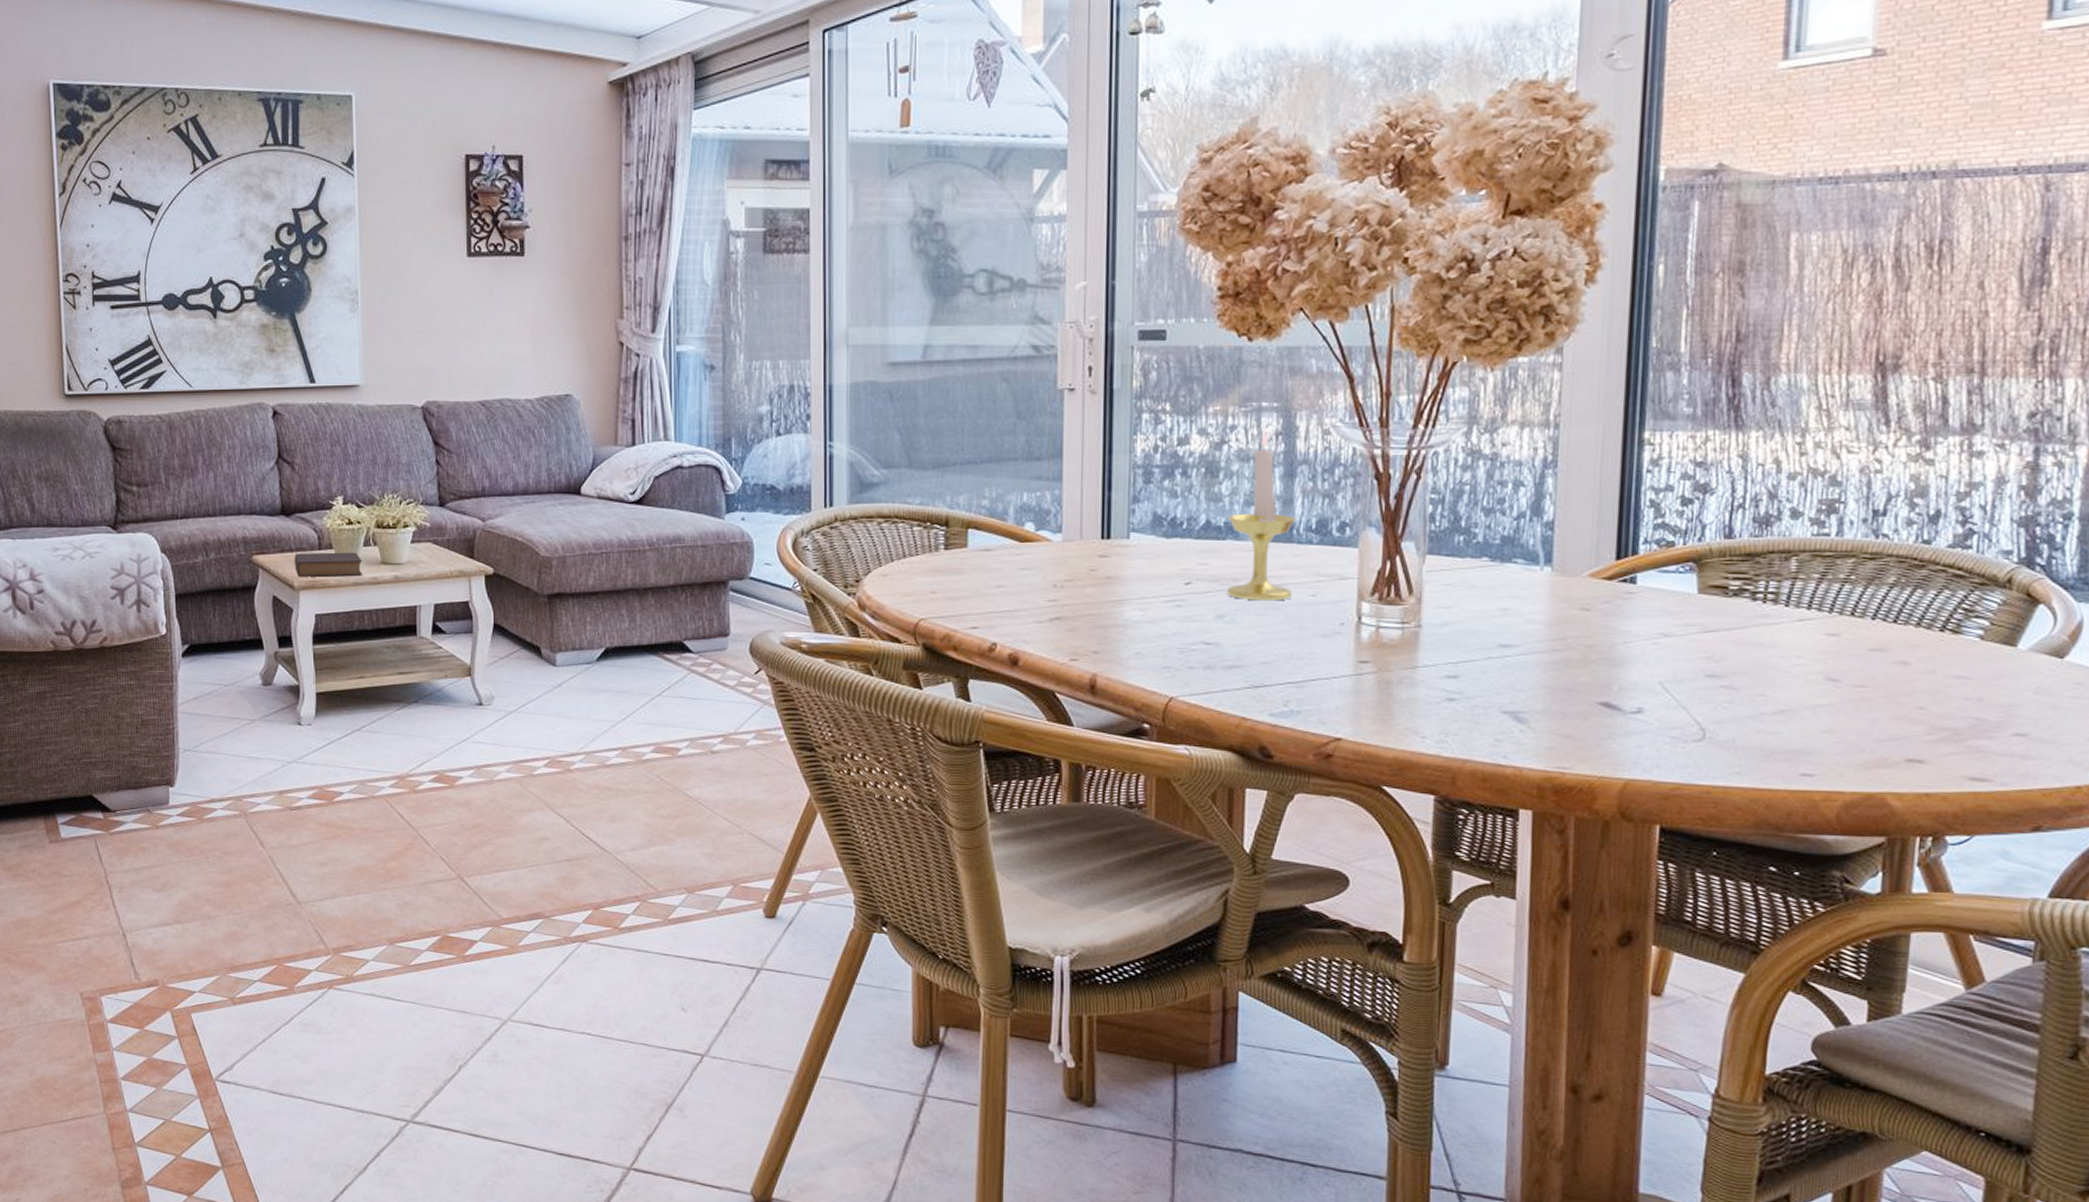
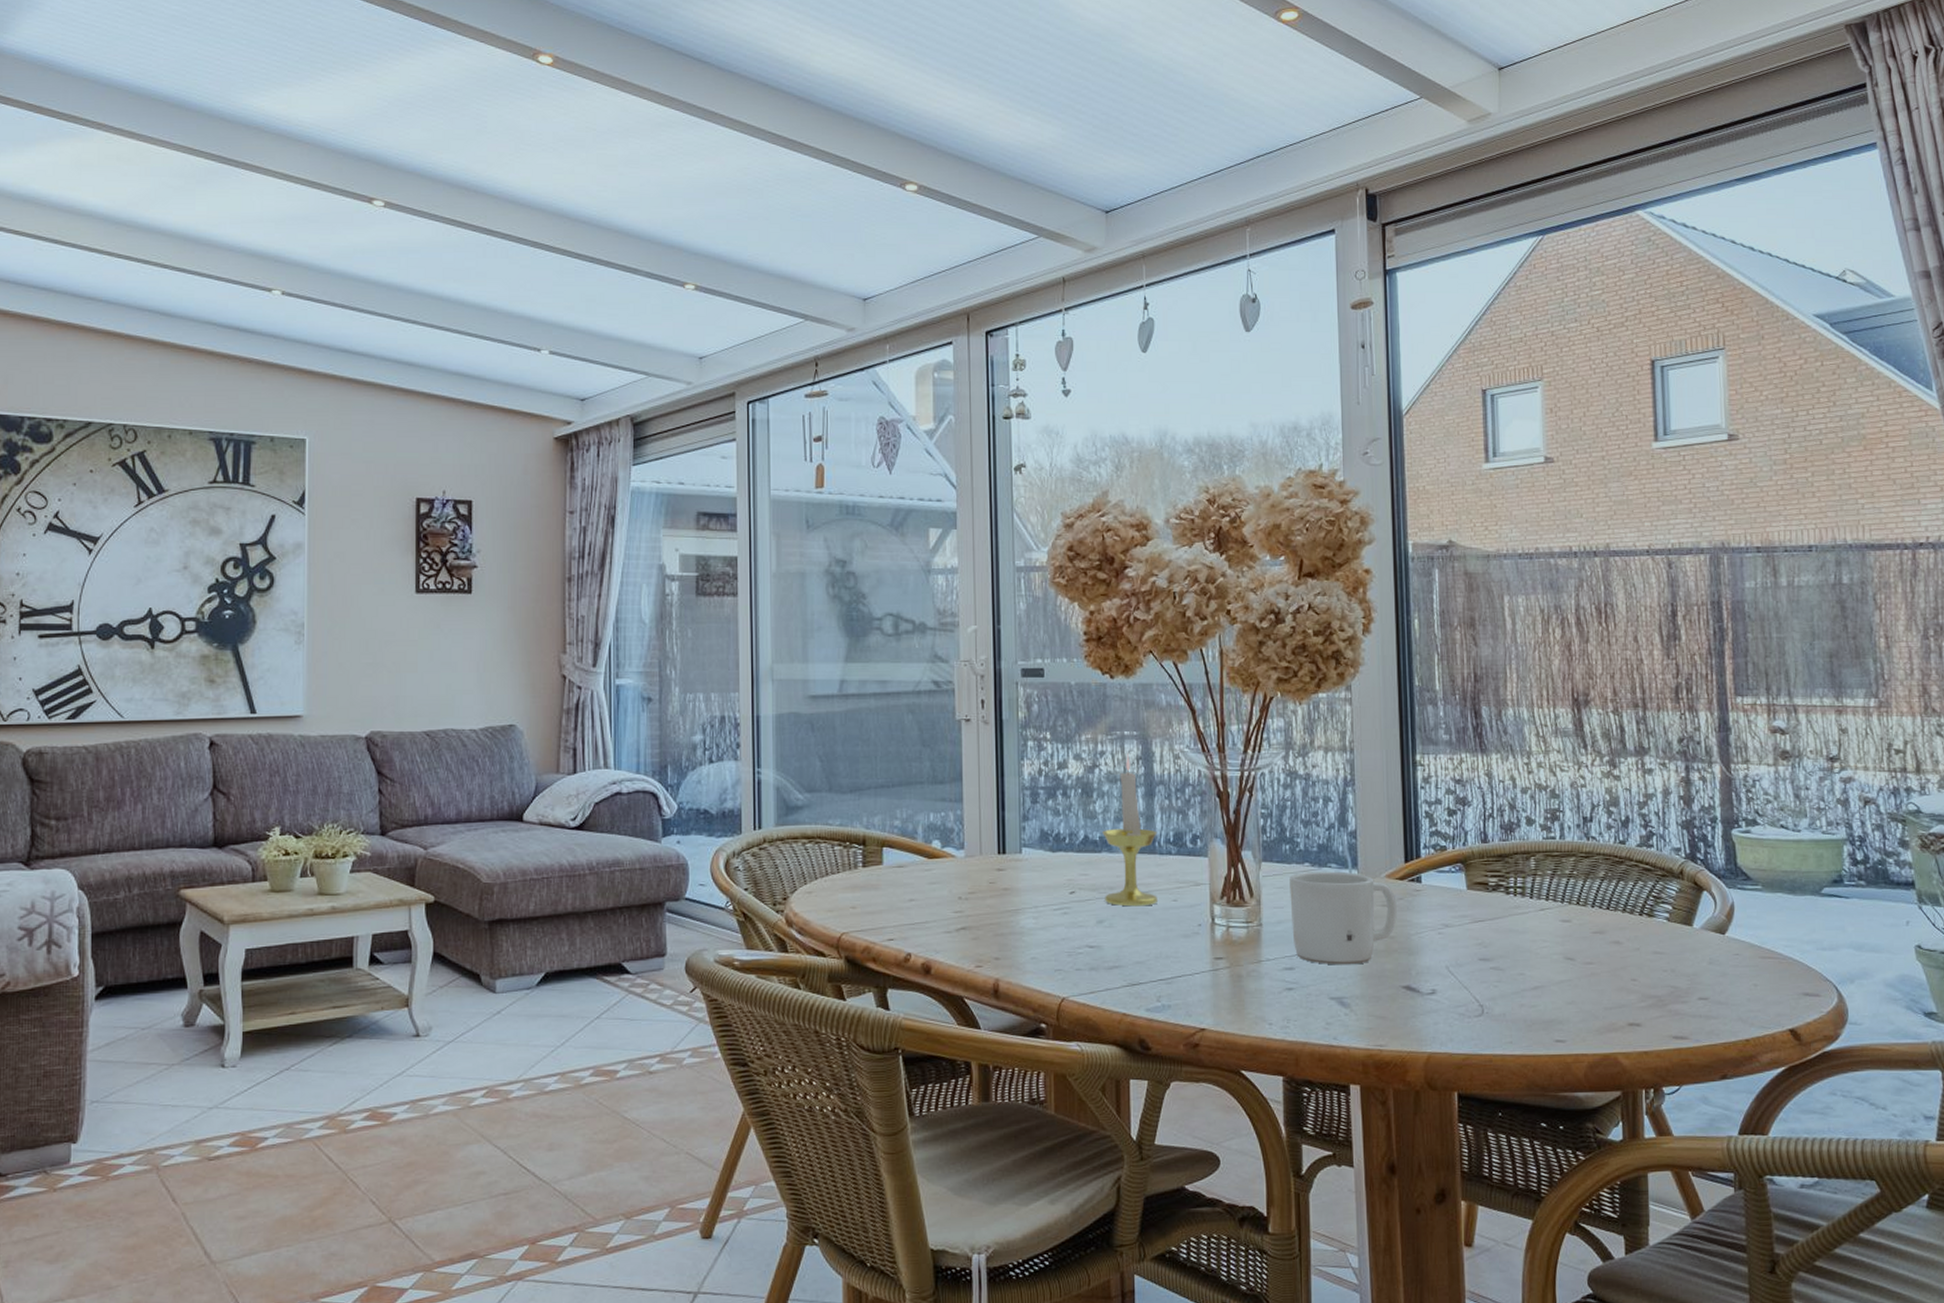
book: present [294,552,362,577] -> none [225,884,298,910]
mug: none [1459,568,1600,676] -> present [1289,871,1397,965]

